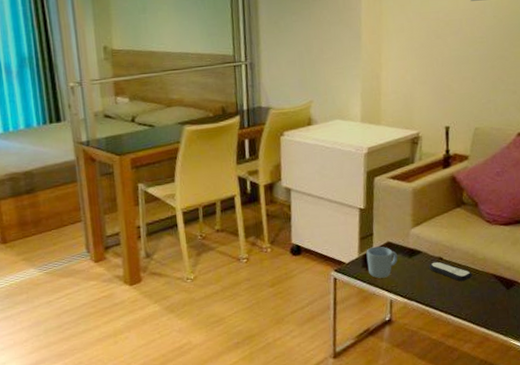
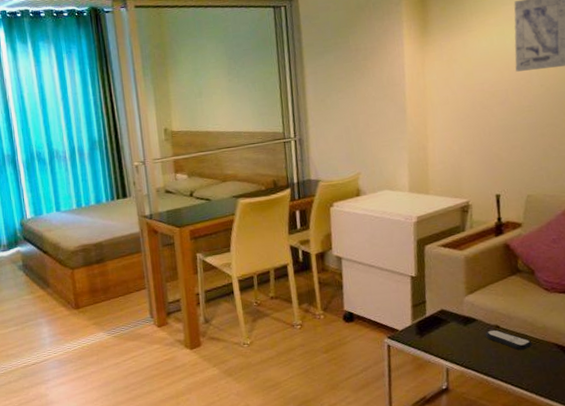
mug: present [366,246,398,279] -> none [419,313,453,346]

